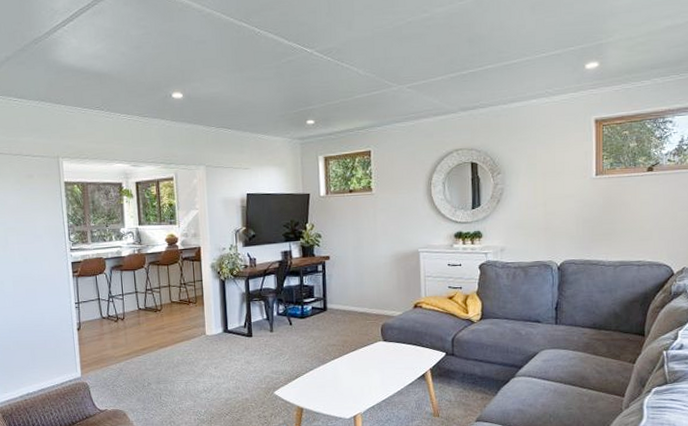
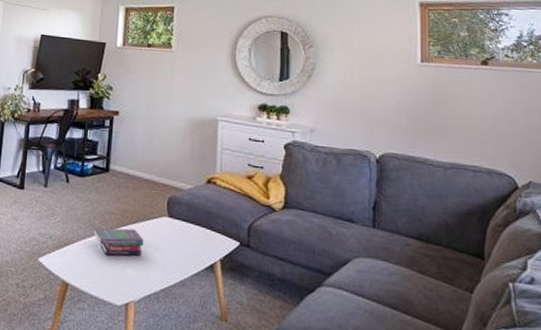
books: none [319,355,364,381] -> present [93,228,144,257]

